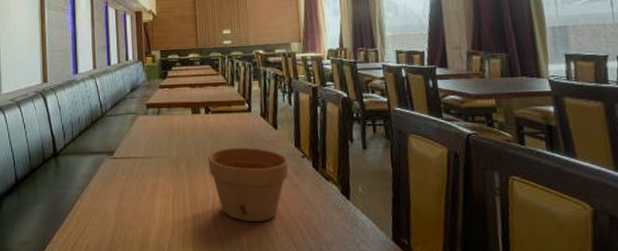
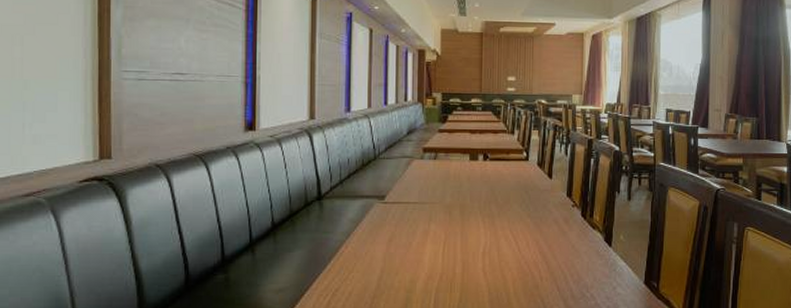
flower pot: present [208,147,289,221] -> none [482,195,559,267]

